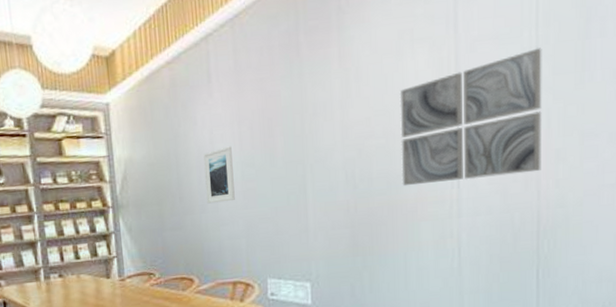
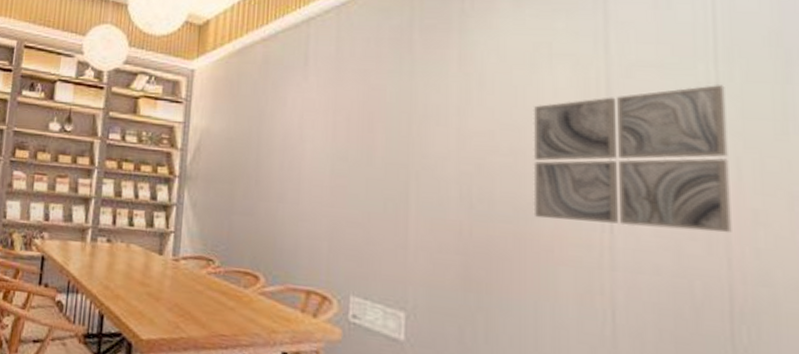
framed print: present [203,146,235,204] -> none [287,134,323,195]

